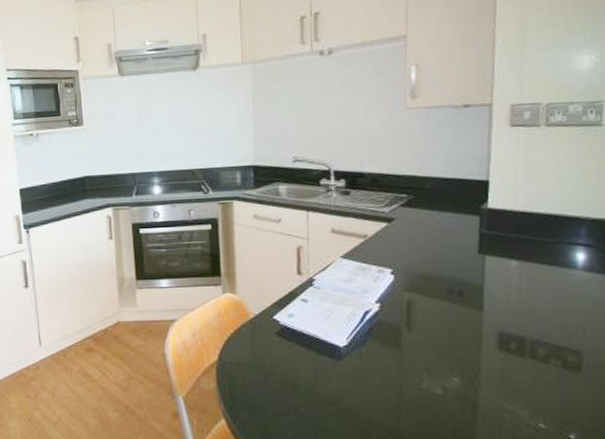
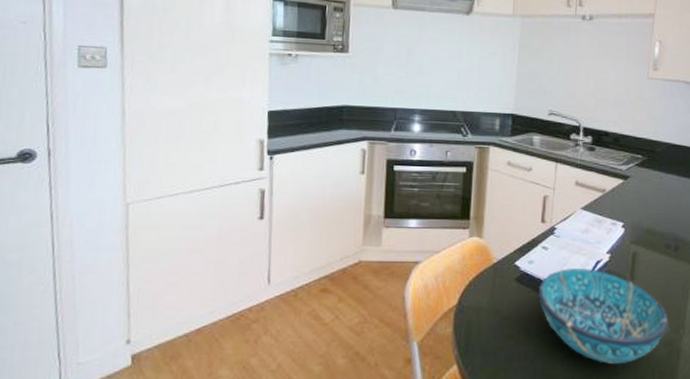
bowl: none [301,319,460,420] -> present [537,267,670,365]

